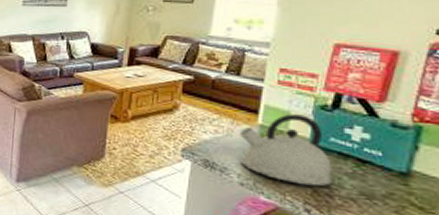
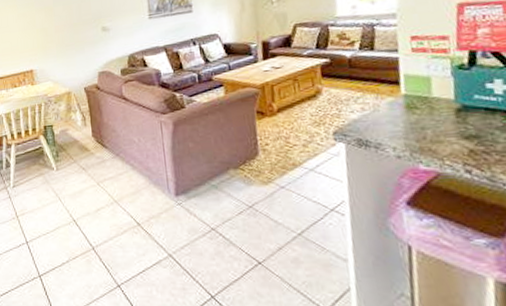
kettle: present [240,114,332,187] -> none [385,77,486,147]

